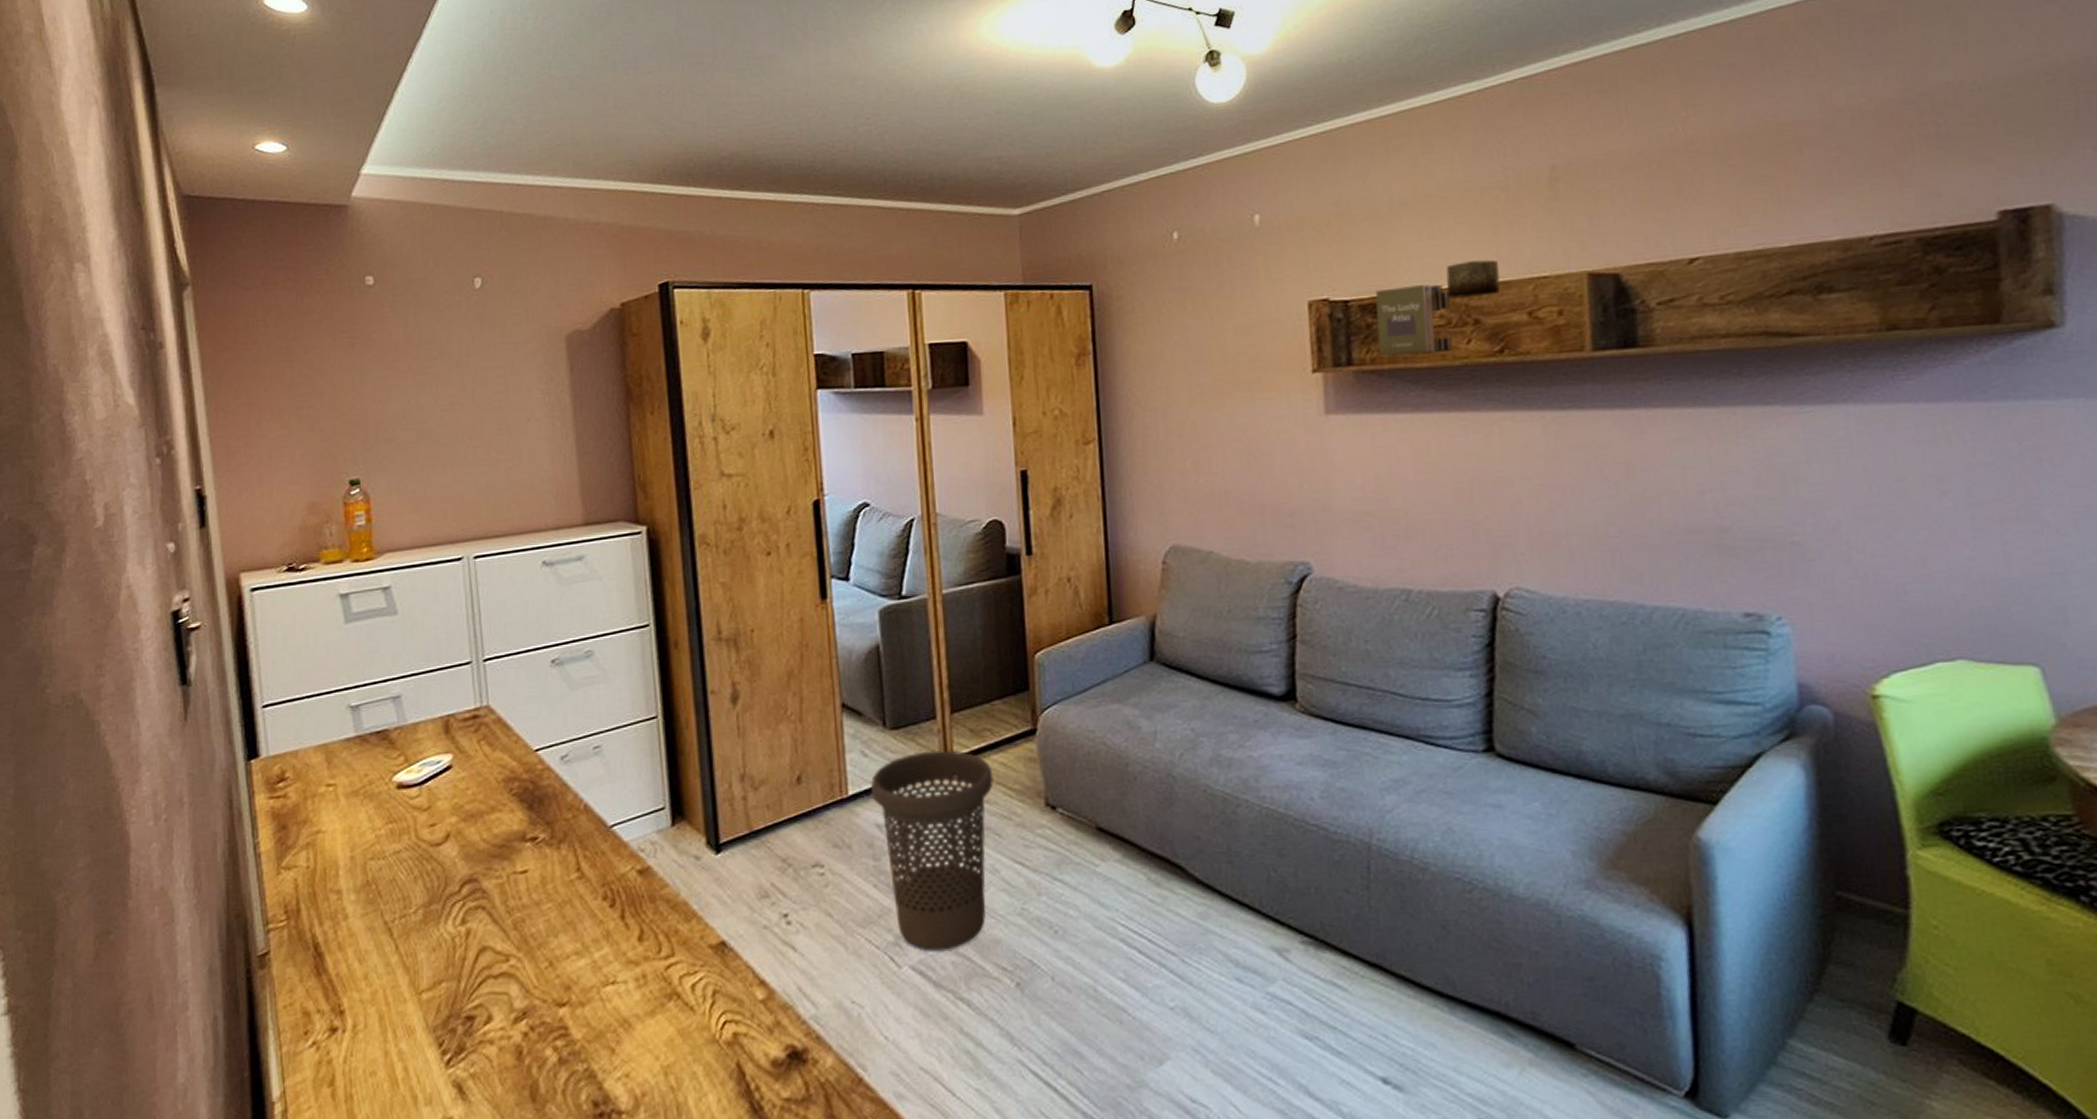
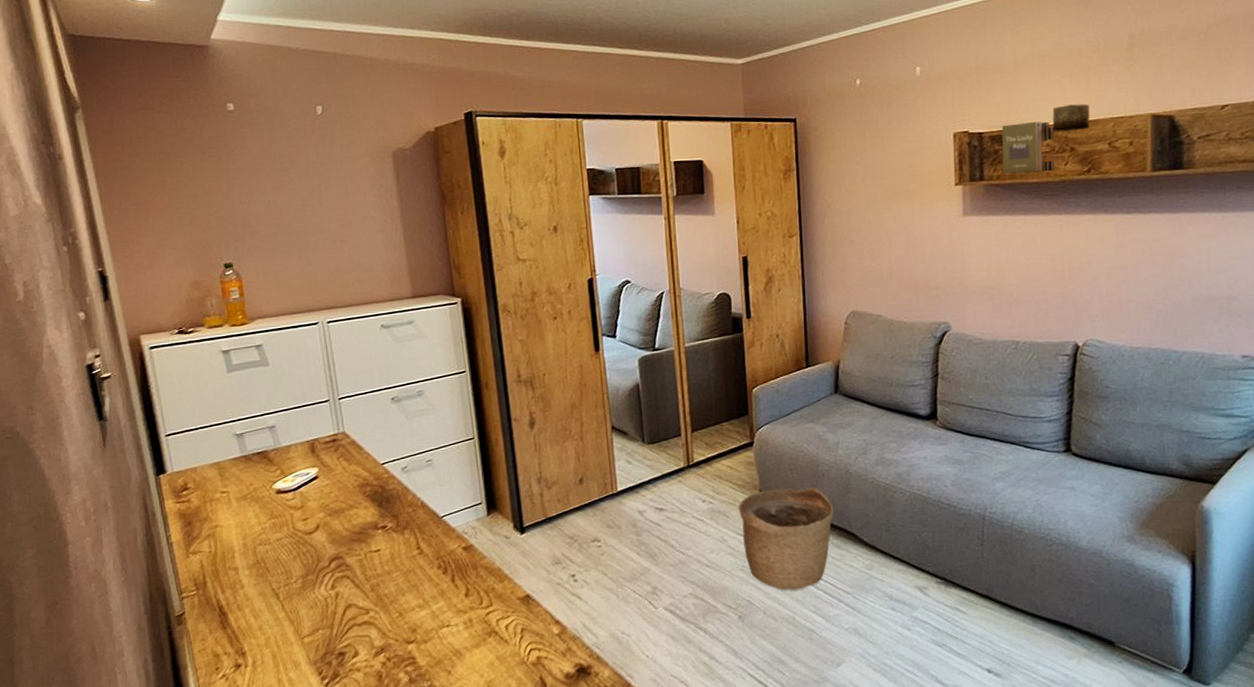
trash bin: present [871,750,994,951] -> none [634,458,723,596]
basket: none [1015,796,1151,948] -> present [738,488,834,591]

